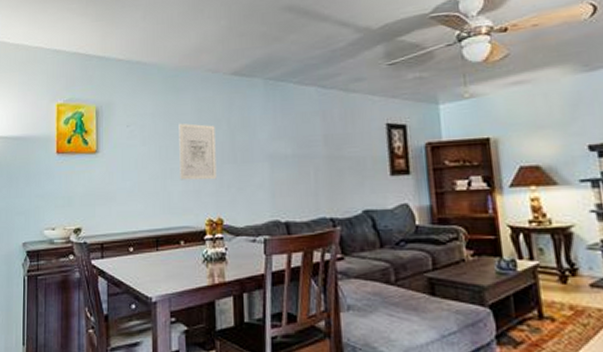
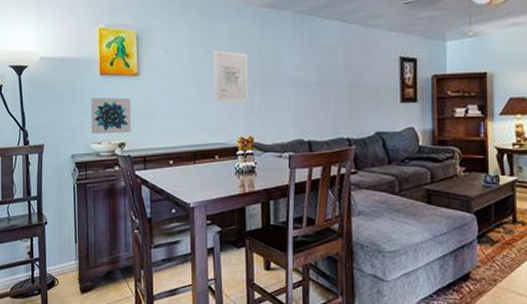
wall art: none [45,177,89,219] -> present [90,97,132,135]

